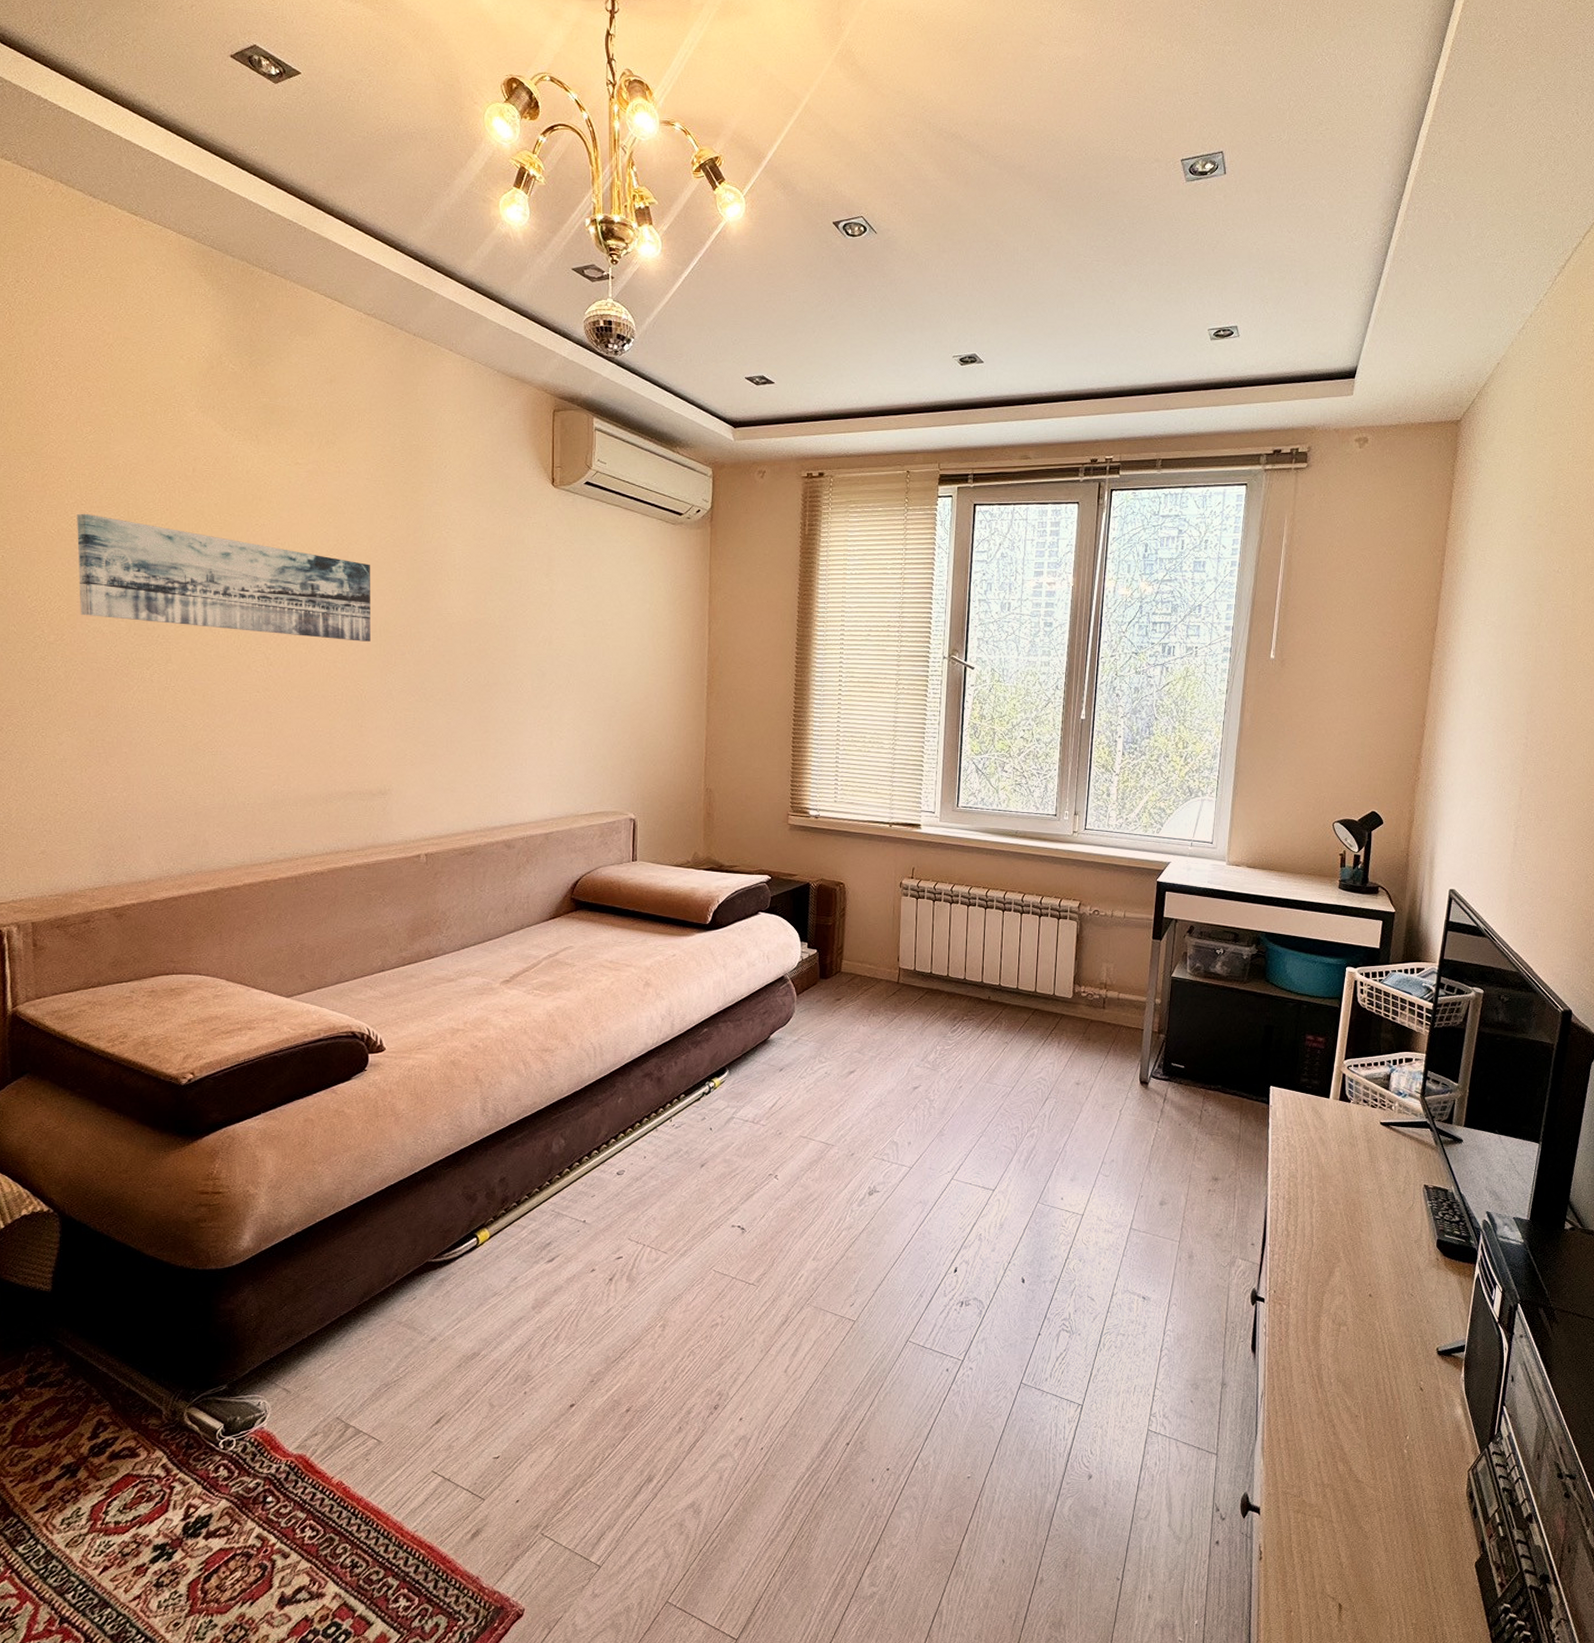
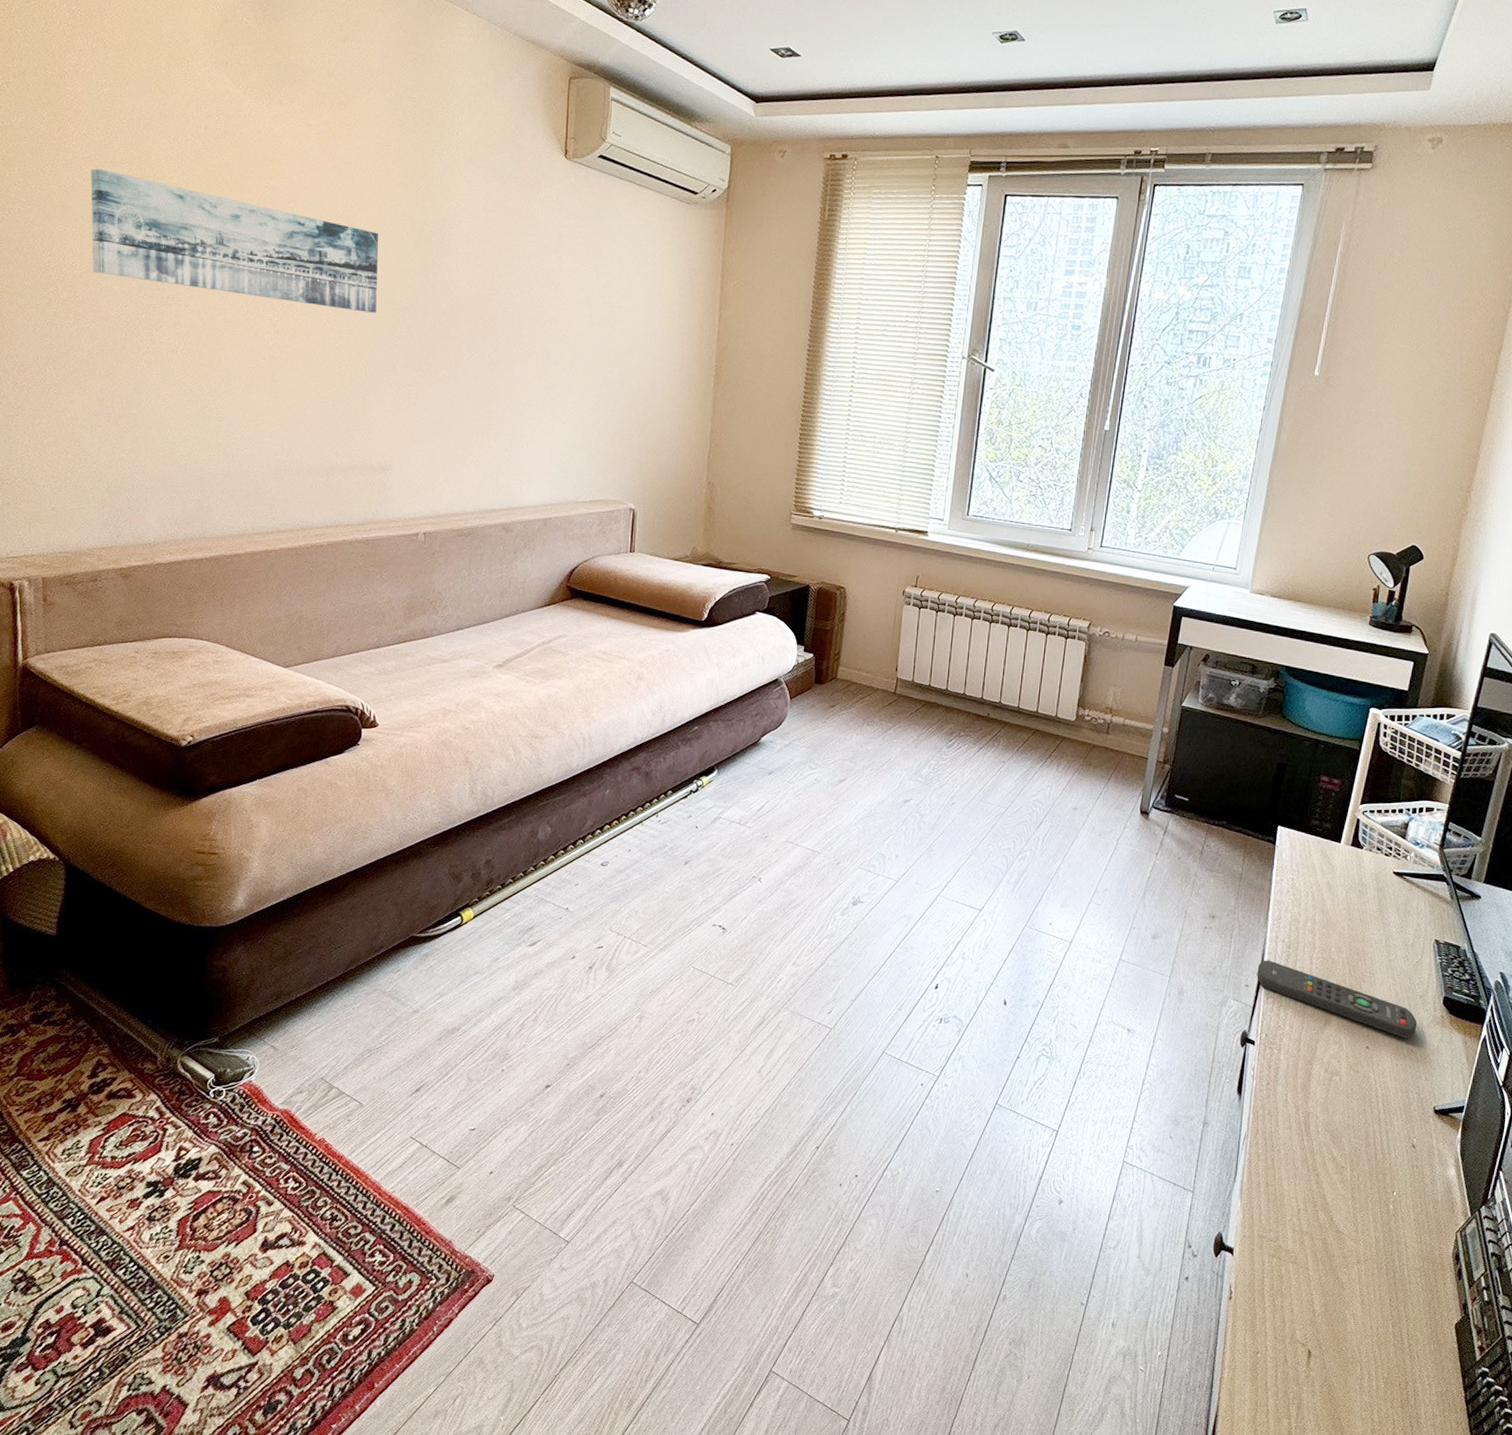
remote control: none [1261,1217,1415,1284] -> present [1257,960,1418,1039]

